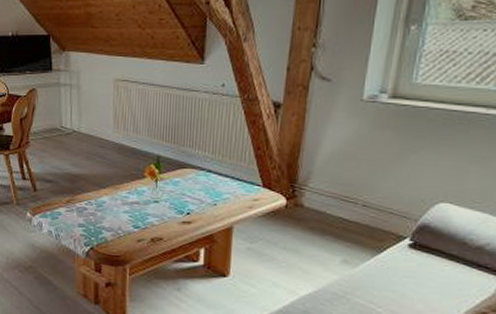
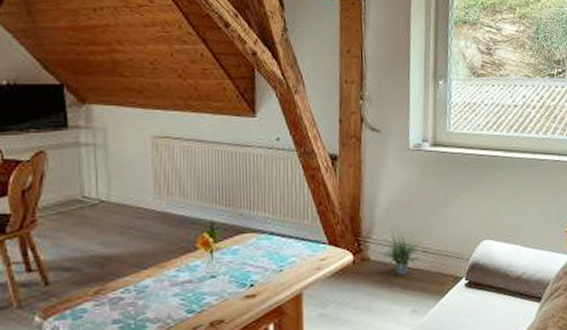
potted plant: none [315,178,366,226] -> present [380,227,424,276]

